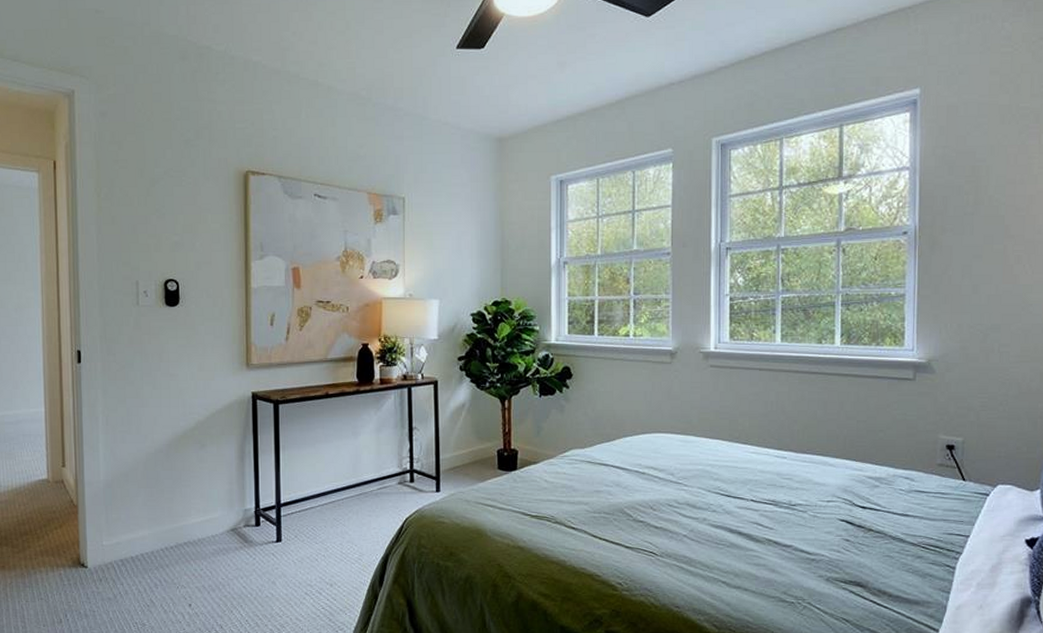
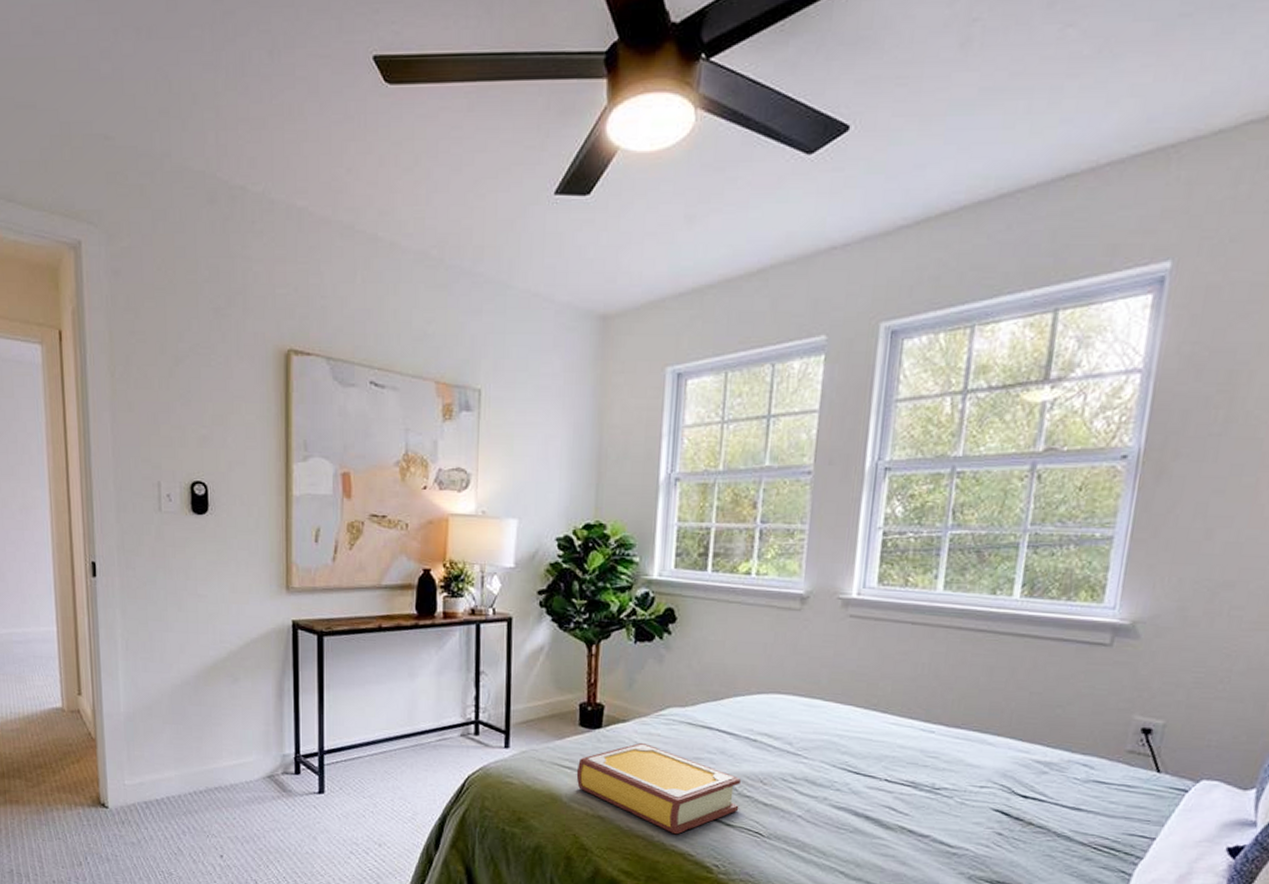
book: none [498,480,635,559] -> present [576,742,742,835]

